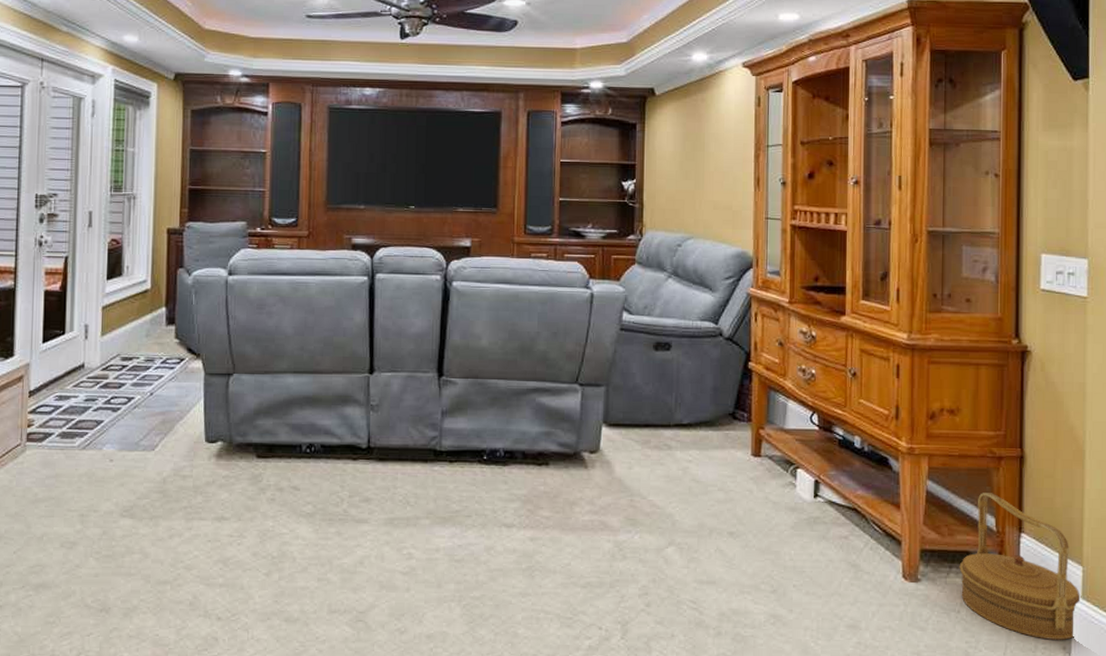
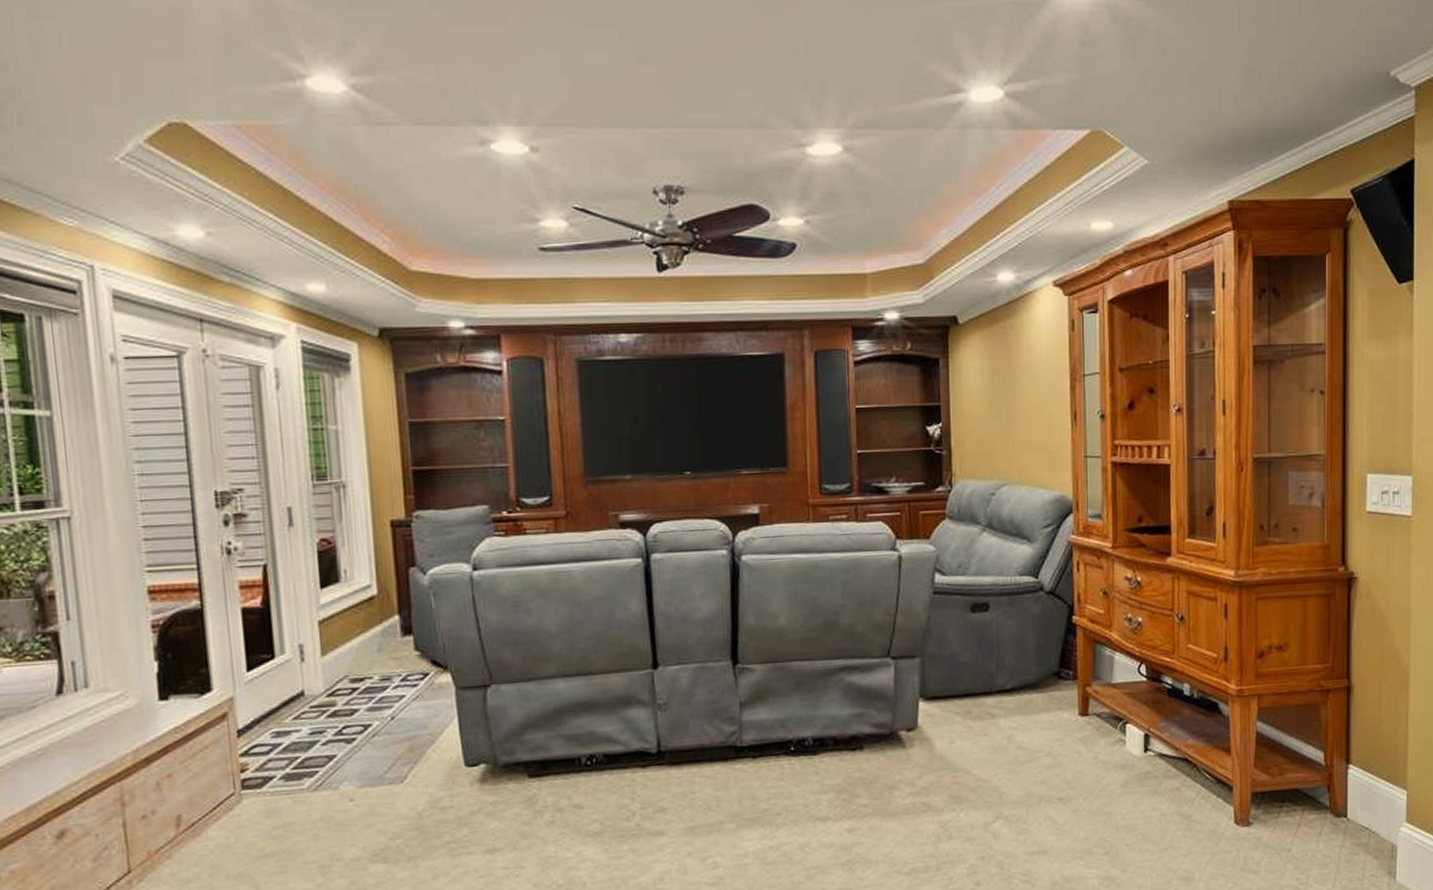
basket: present [959,493,1082,640] -> none [1289,727,1406,867]

